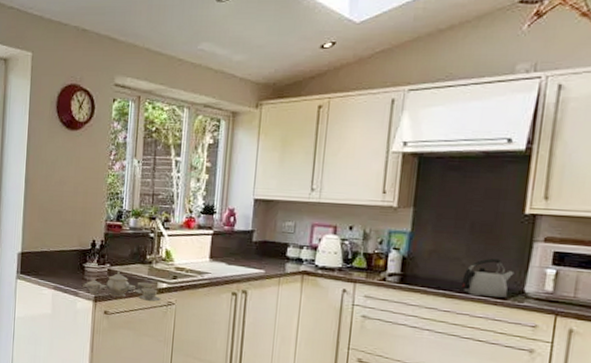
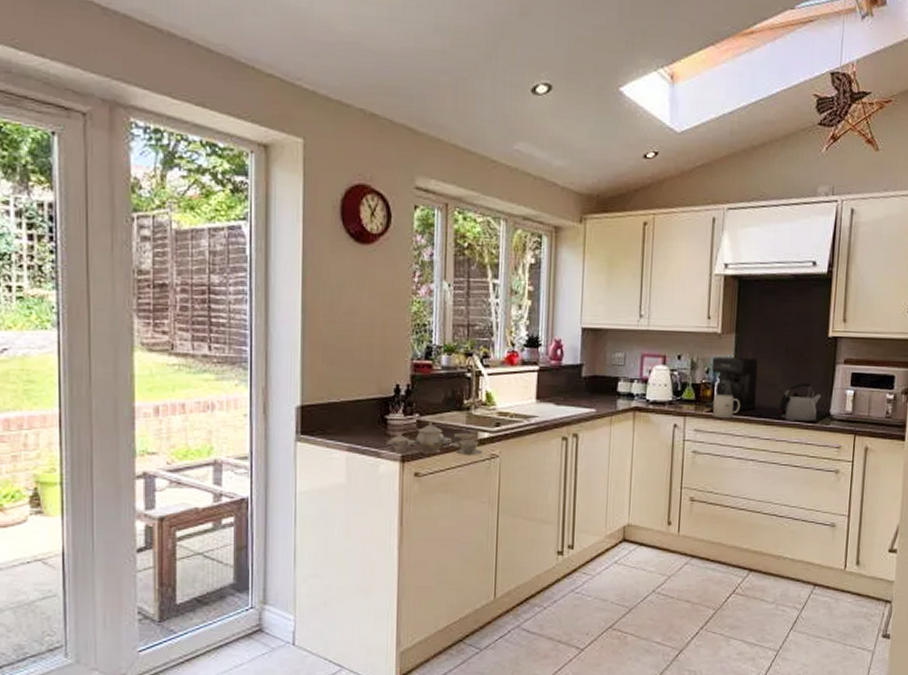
coffee maker: none [377,229,438,283] -> present [705,356,758,412]
mug: none [385,264,416,289] -> present [712,394,740,419]

